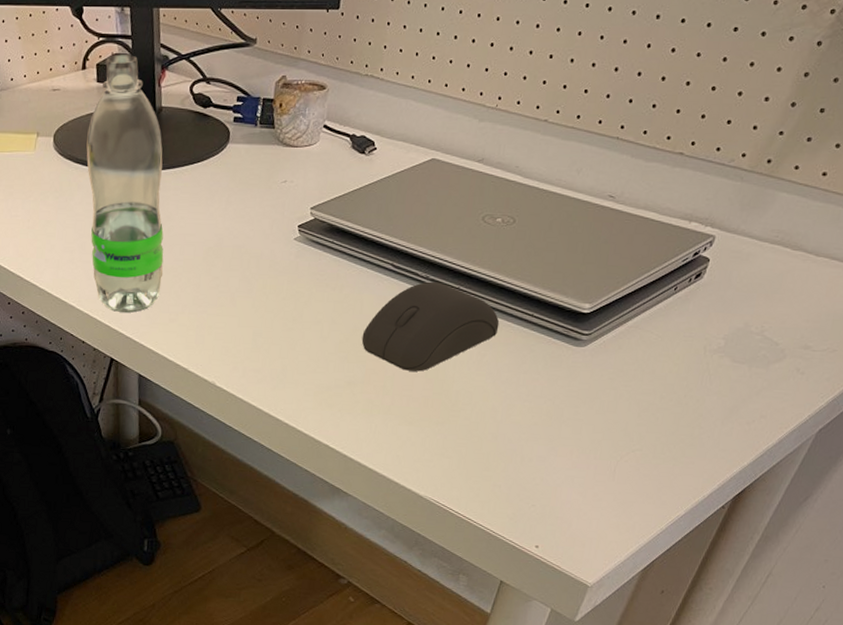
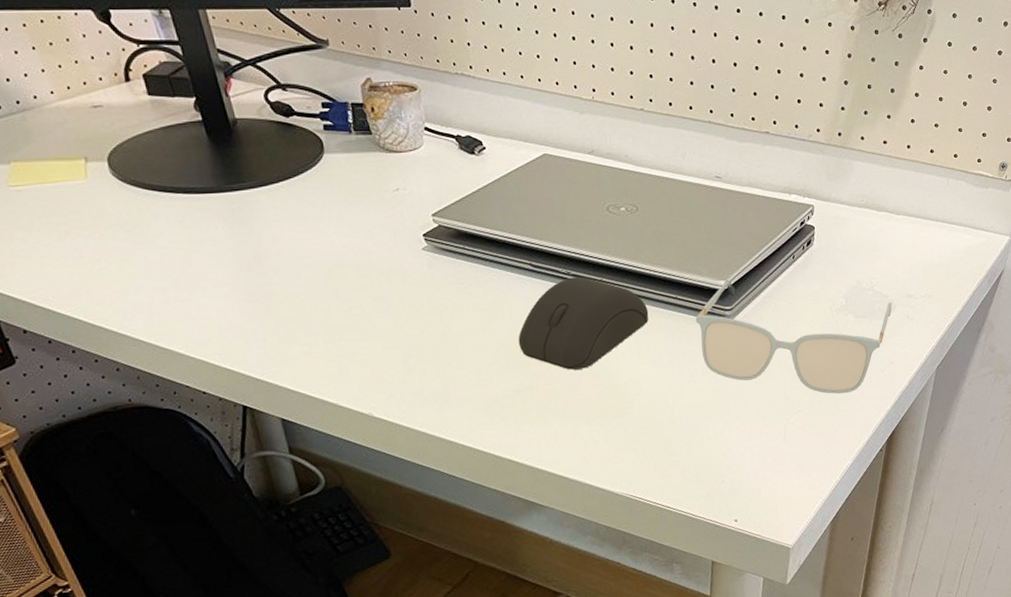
bottle: present [86,55,164,313] -> none [150,63,285,353]
eyeglasses: none [545,304,782,441] -> present [695,280,892,394]

